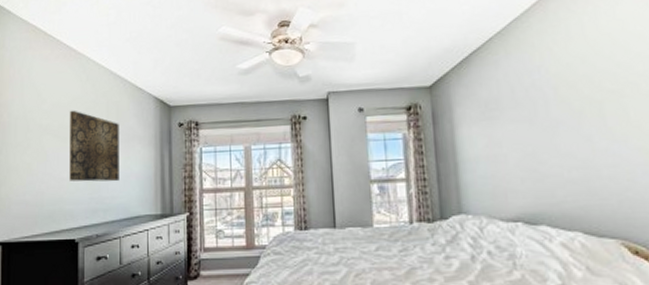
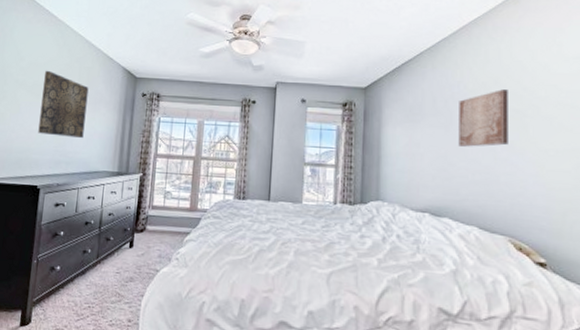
wall art: none [541,68,607,141] -> present [458,89,508,147]

